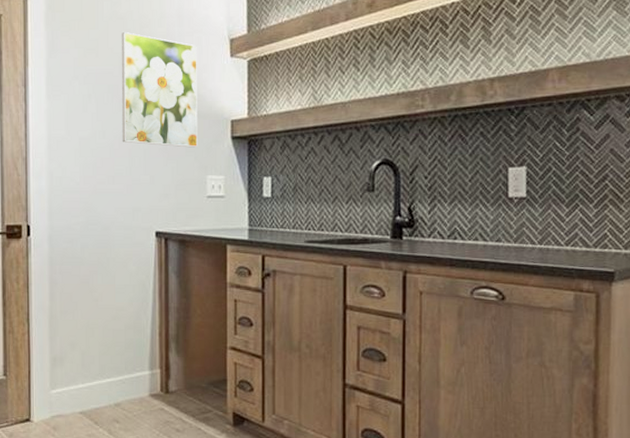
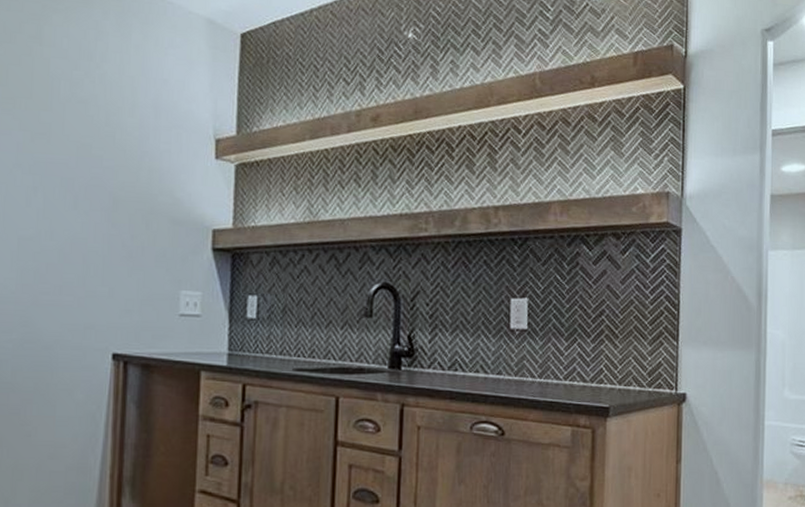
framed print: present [121,31,198,148] -> none [75,117,176,258]

